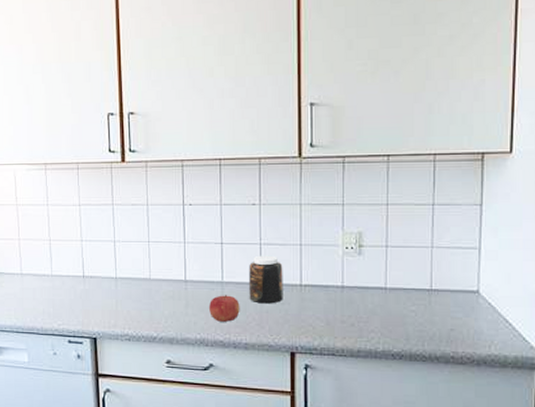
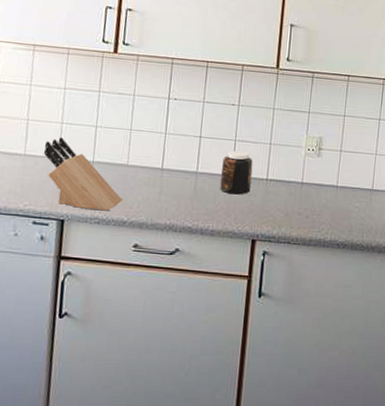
knife block: none [68,255,150,327] -> present [43,137,123,211]
fruit: present [209,295,240,322] -> none [181,184,211,210]

